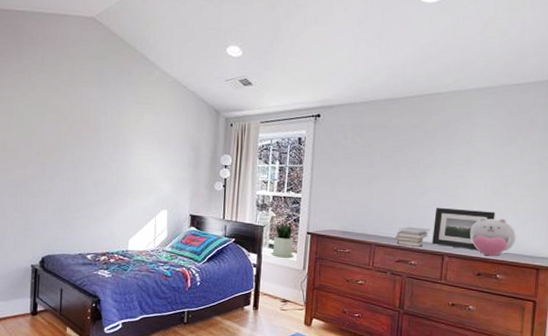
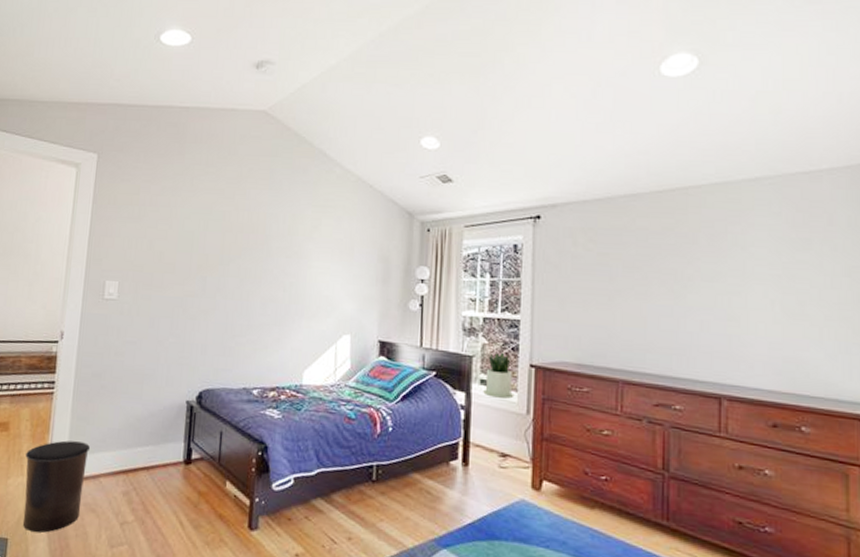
books: present [395,226,431,248] -> none [651,358,700,388]
picture frame: present [432,207,496,251] -> none [703,332,791,393]
plush toy: present [469,217,516,257] -> none [756,346,824,401]

